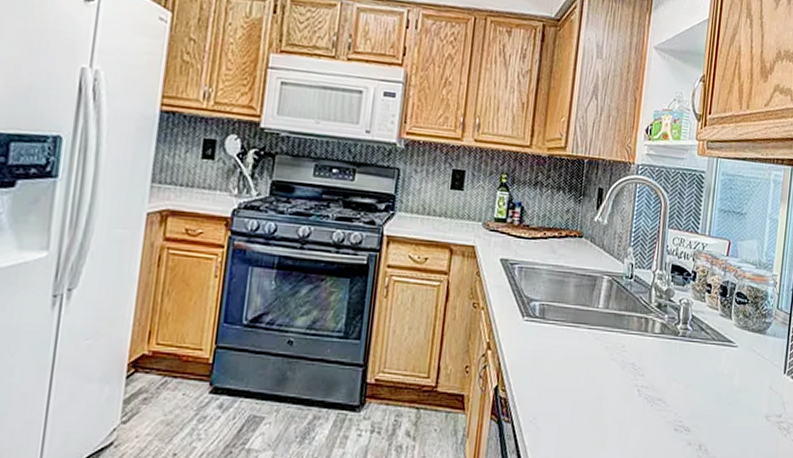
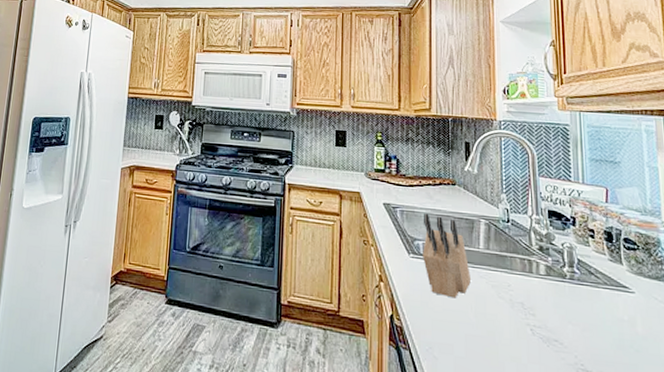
knife block: none [537,270,586,363] -> present [423,213,471,298]

